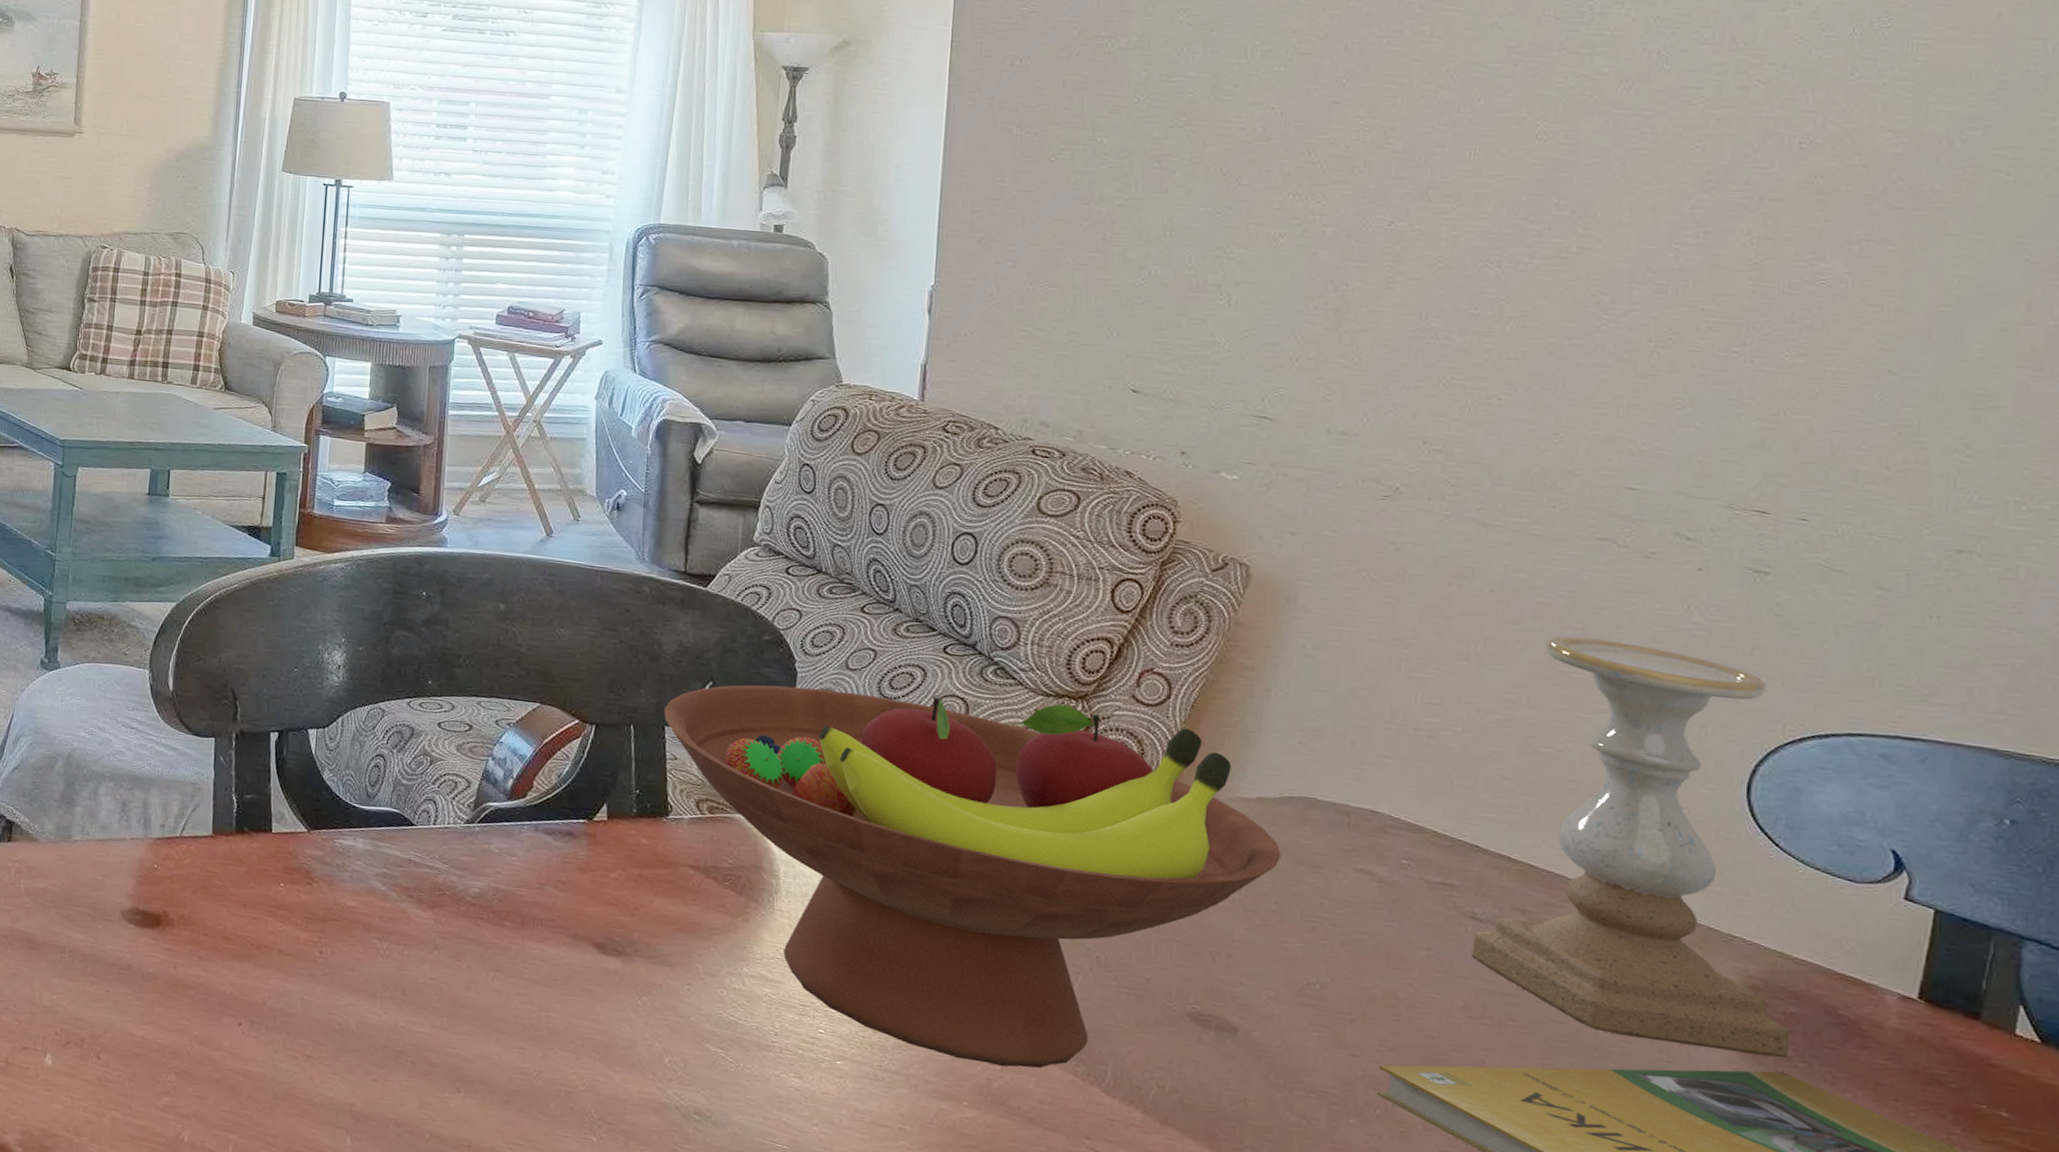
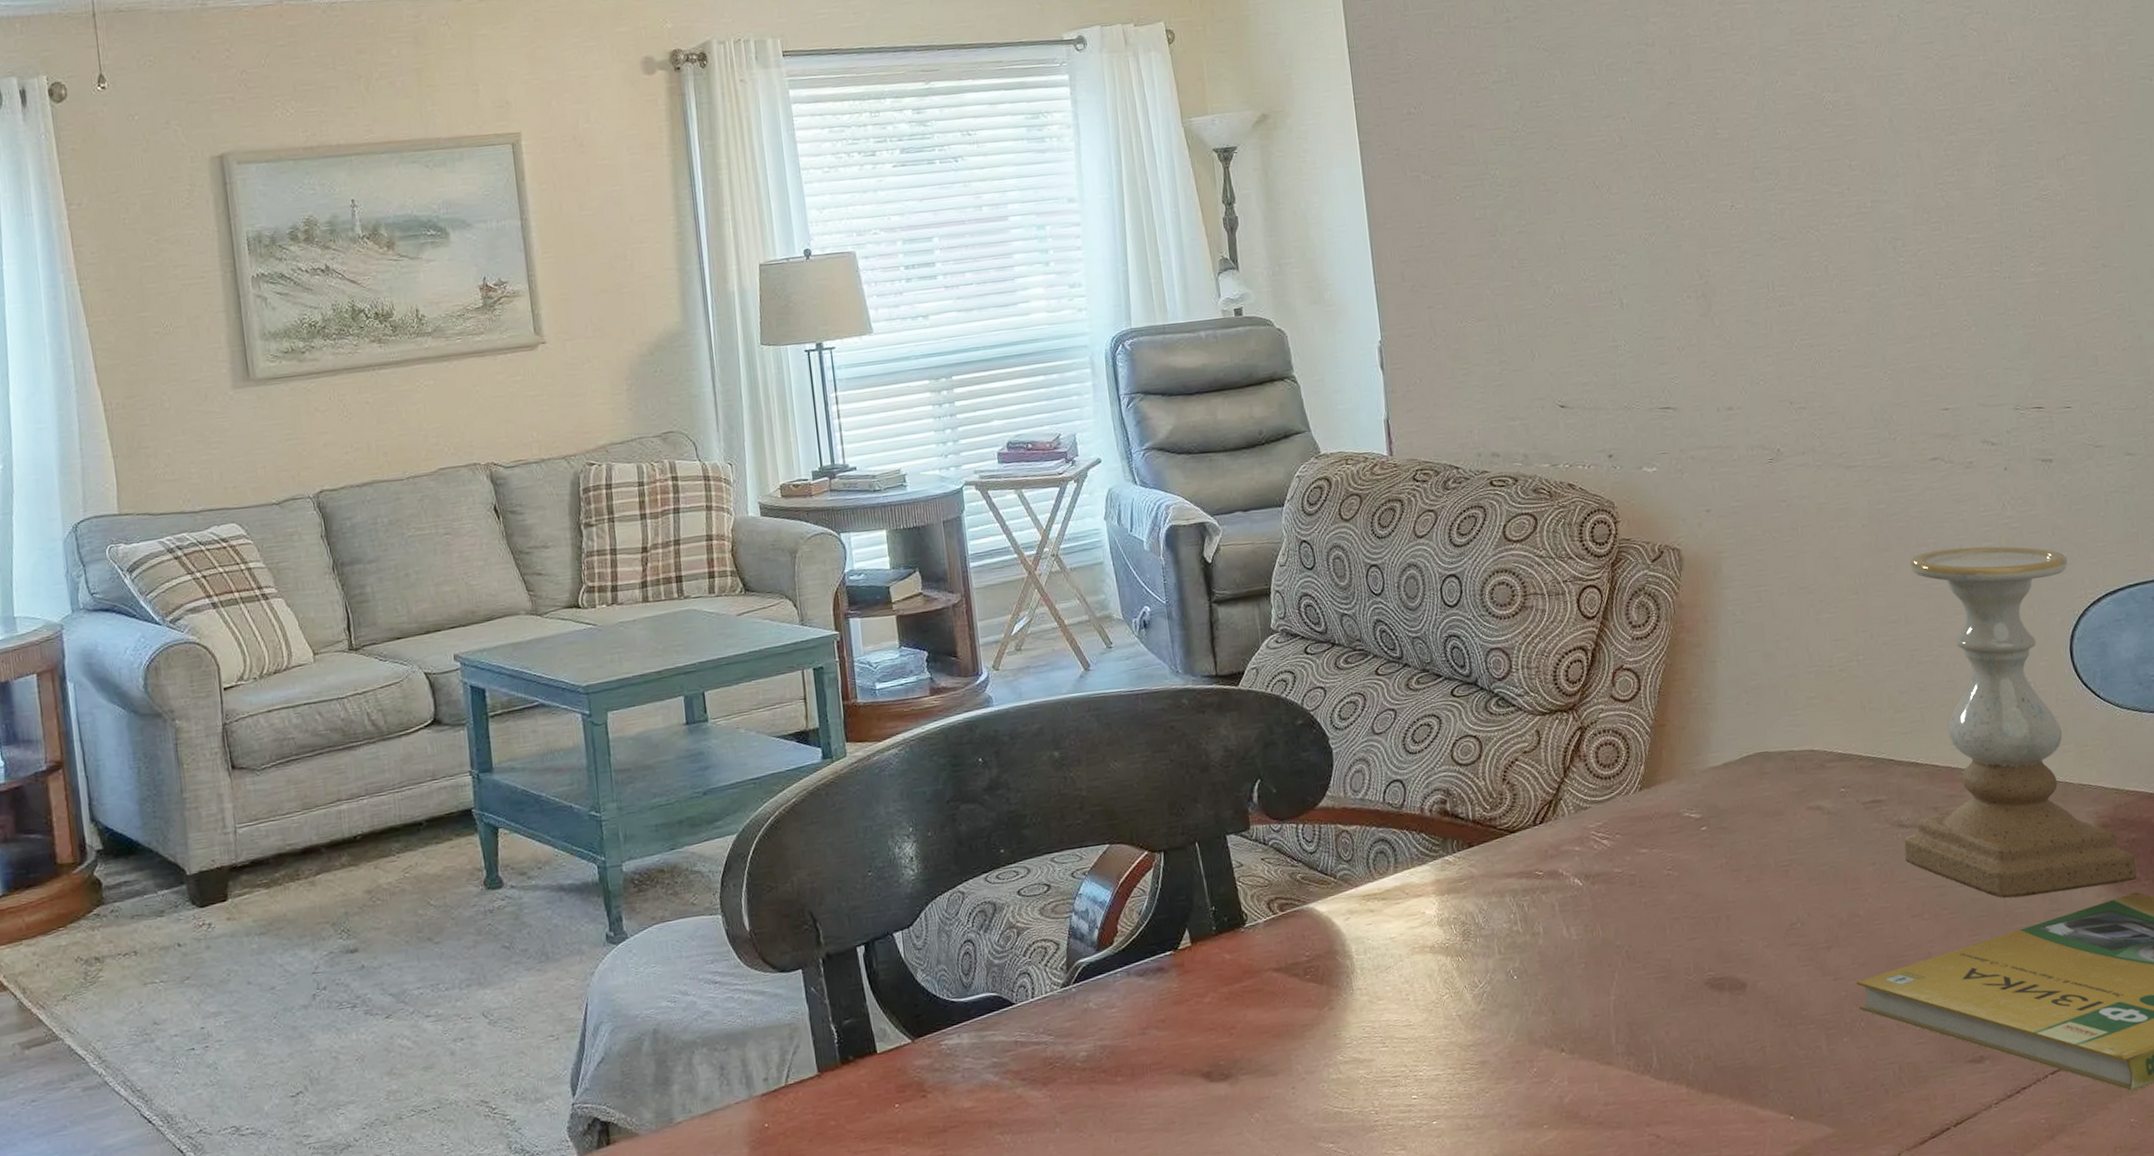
fruit bowl: present [664,684,1281,1069] -> none [1222,714,1751,1086]

